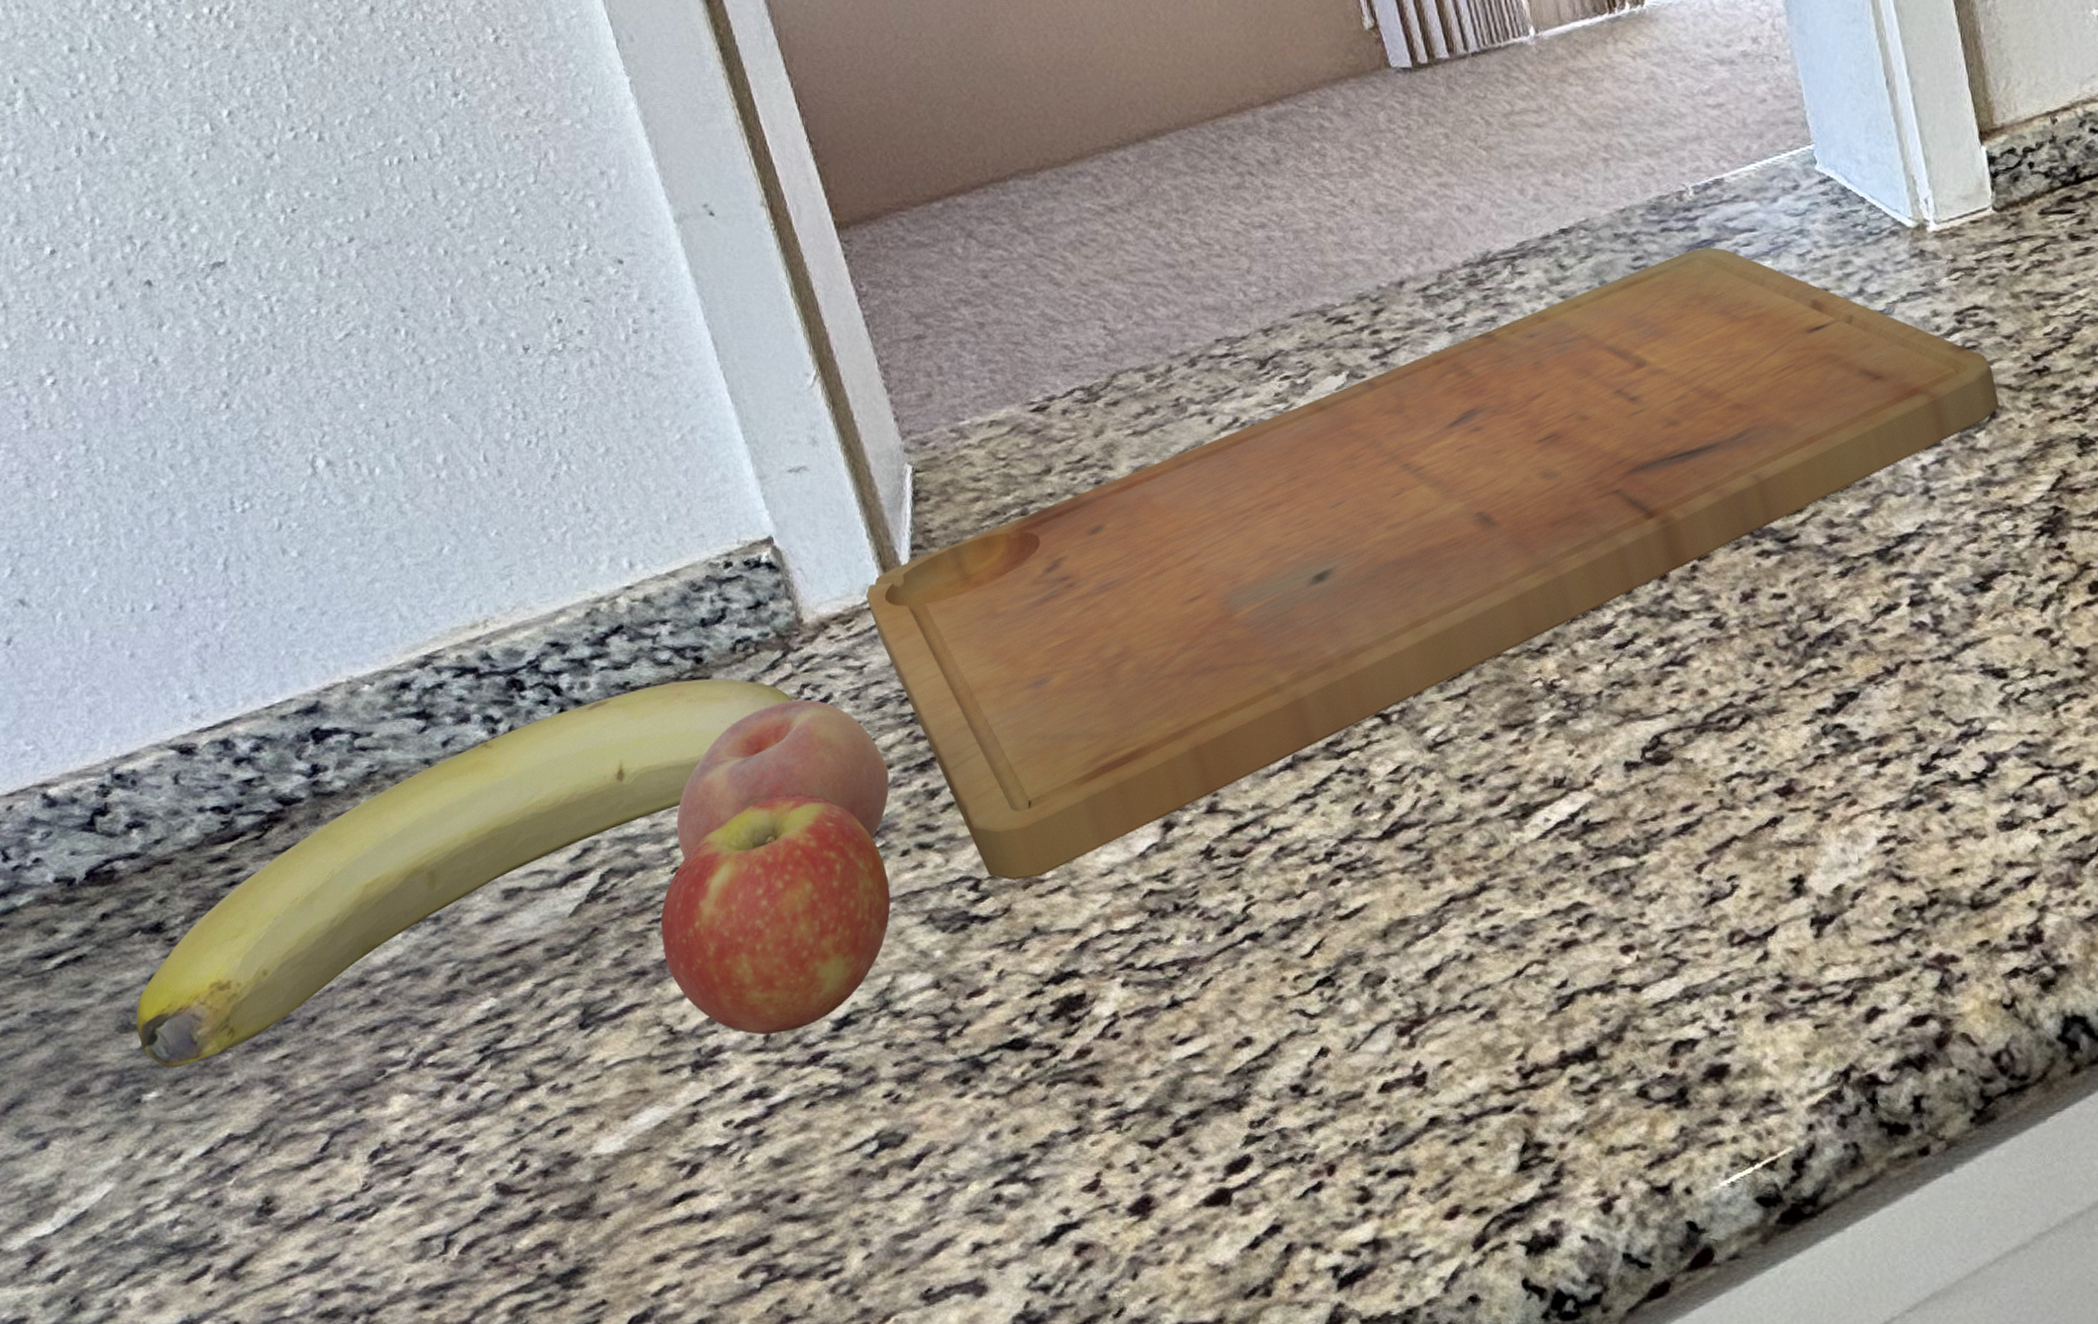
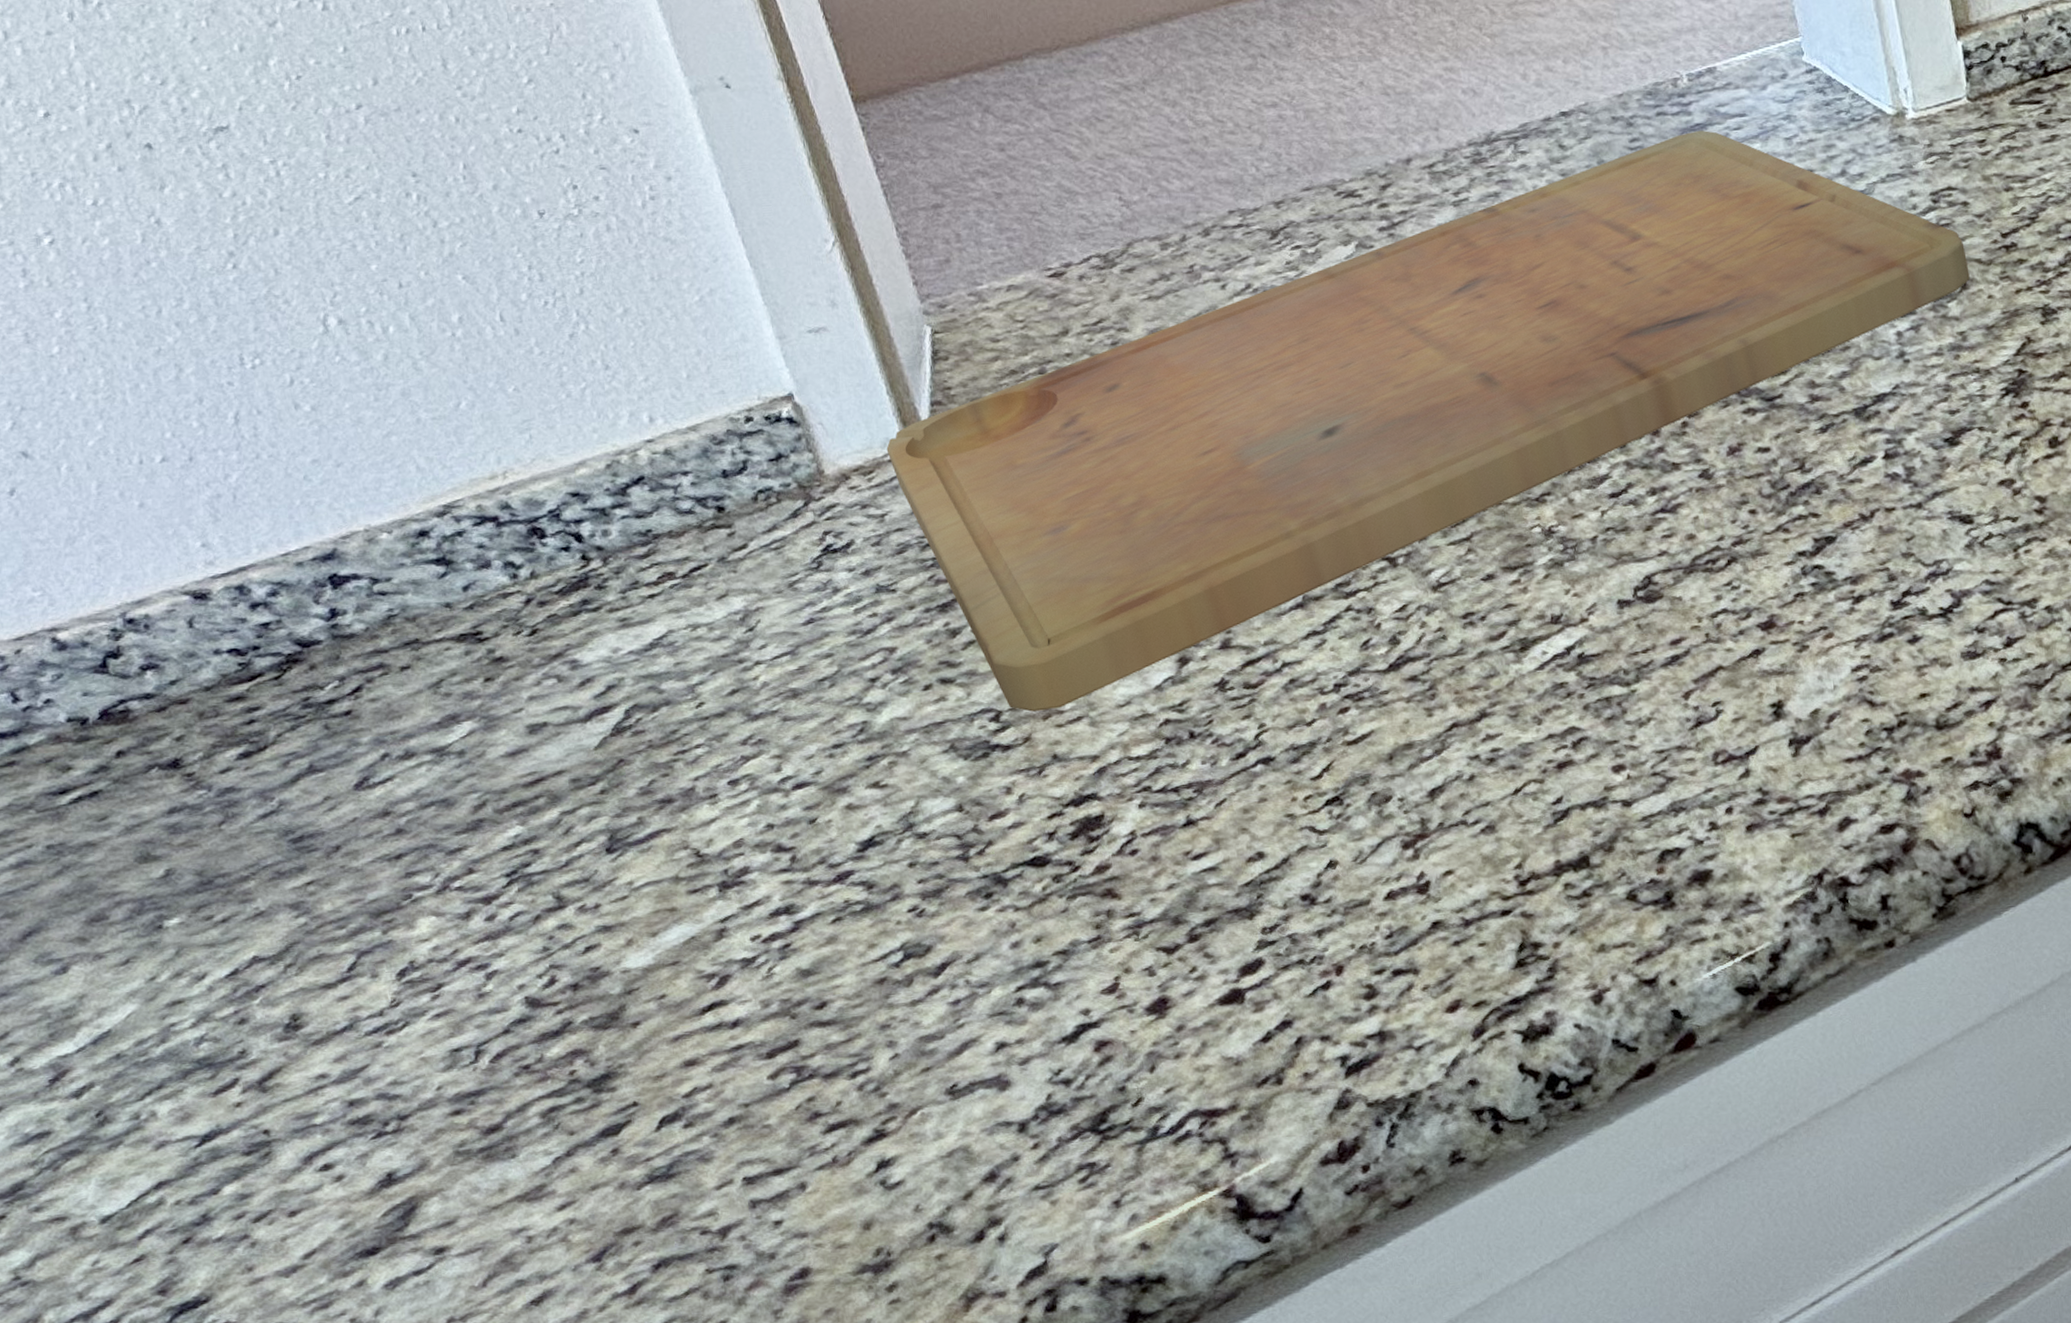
banana: present [136,678,872,1068] -> none [155,526,894,895]
fruit: present [660,794,891,1035] -> none [686,633,914,857]
fruit: present [676,699,890,859] -> none [700,545,912,695]

